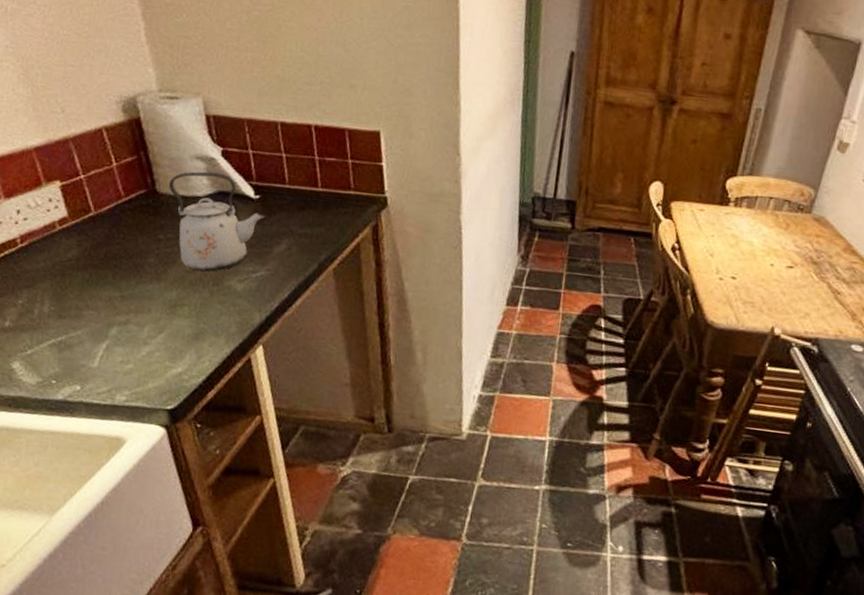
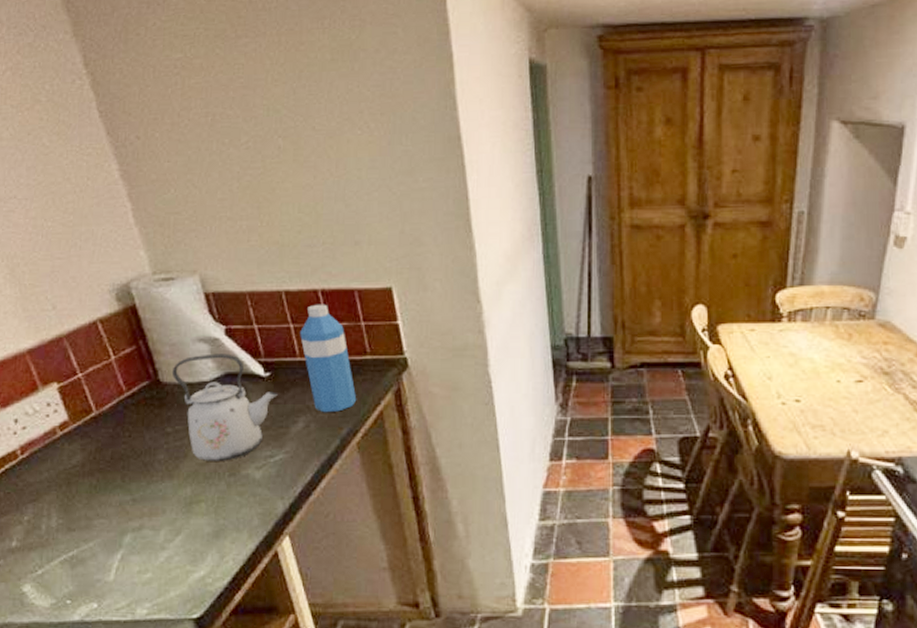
water bottle: none [291,138,338,239] -> present [300,304,357,413]

